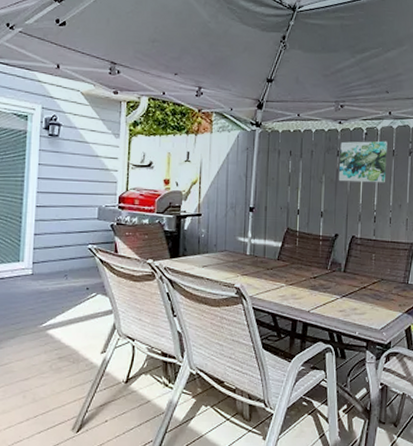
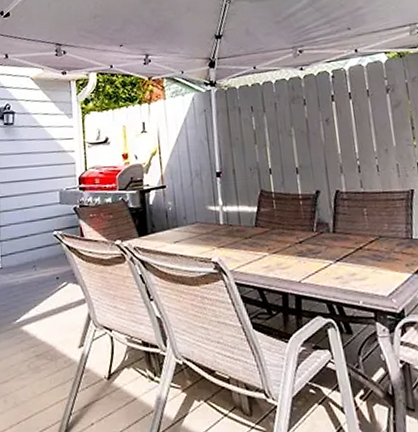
wall art: present [338,141,387,183] -> none [305,81,364,132]

